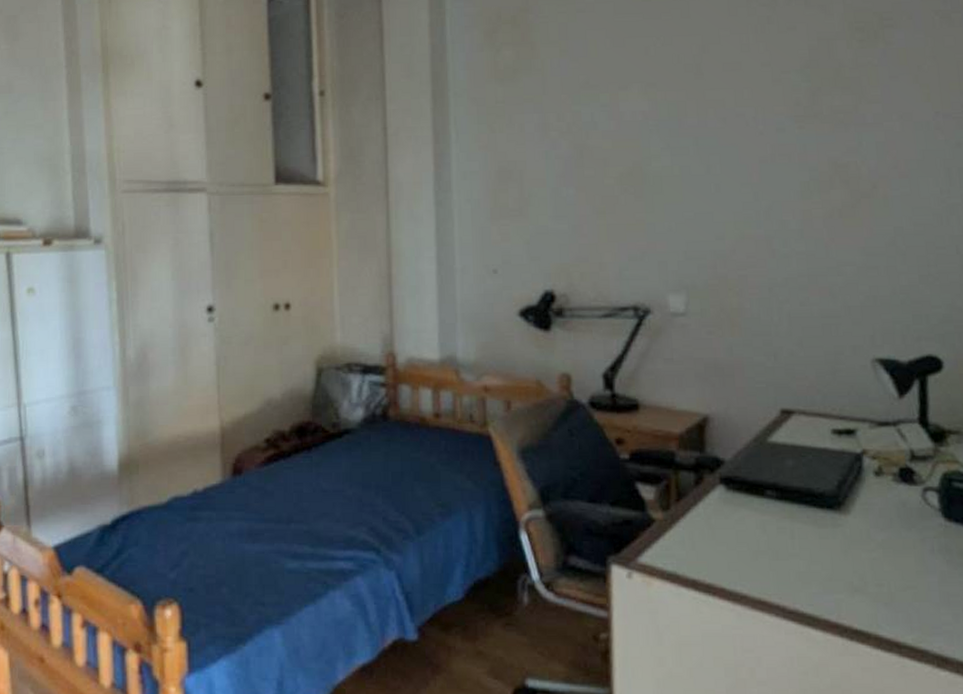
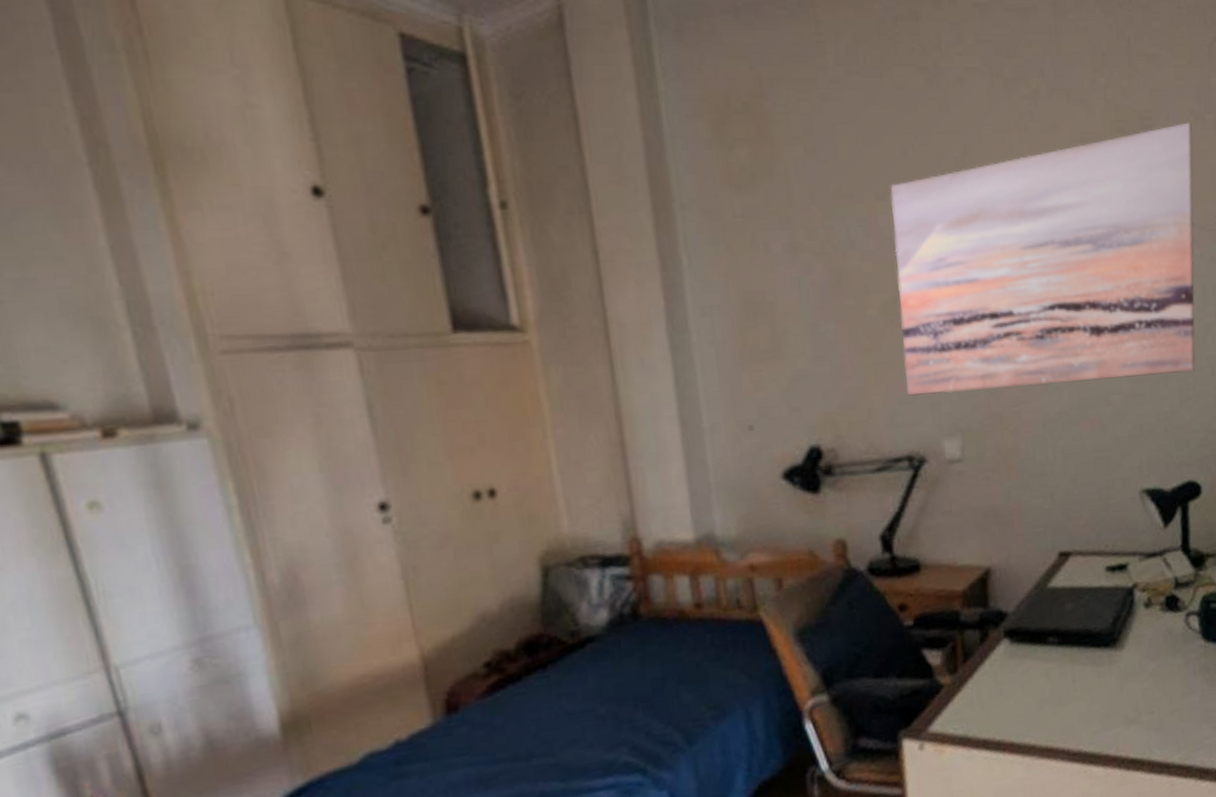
wall art: none [632,21,938,254] -> present [890,122,1196,396]

